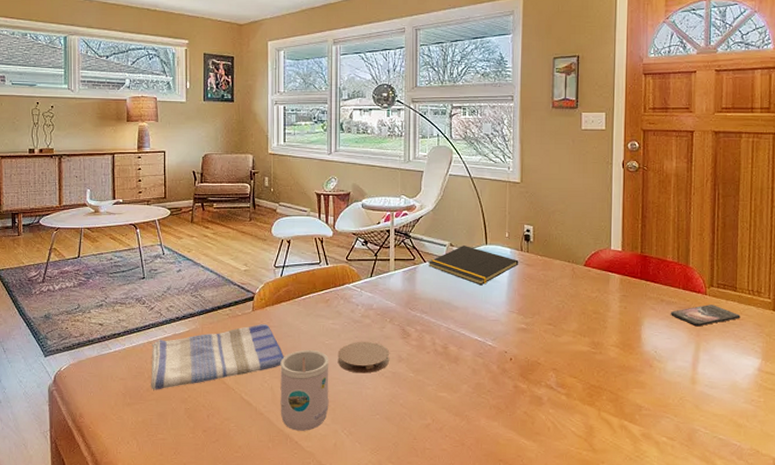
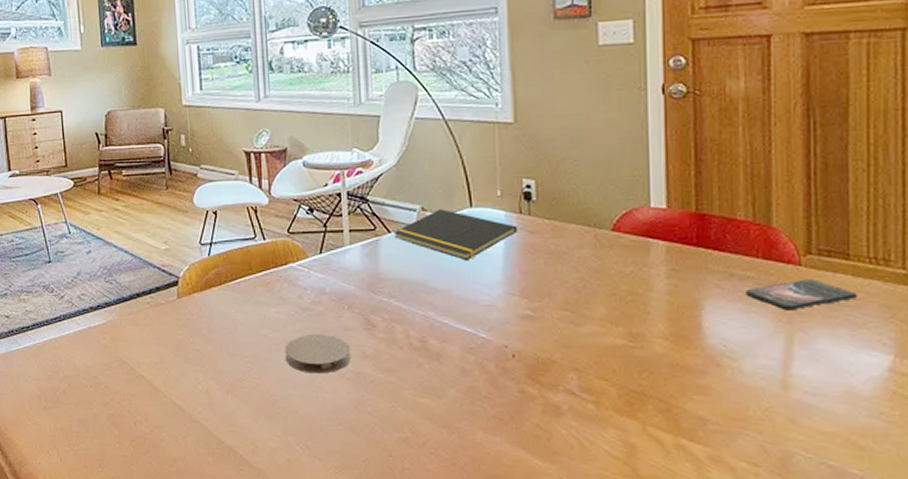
dish towel: present [151,324,284,390] -> none [65,314,219,392]
mug: present [280,349,329,431] -> none [215,344,279,443]

